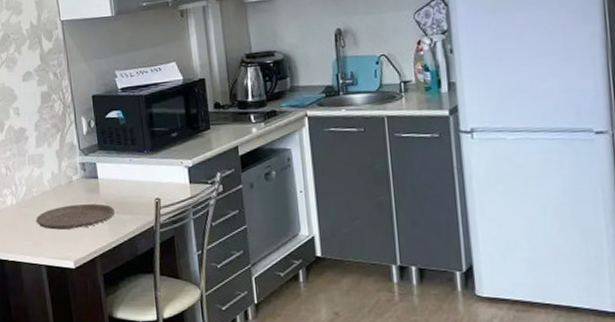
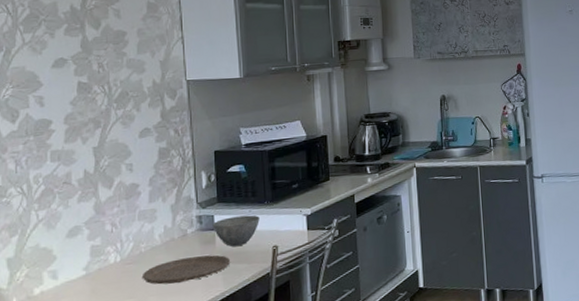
bowl: none [95,164,141,196] -> present [212,215,260,247]

